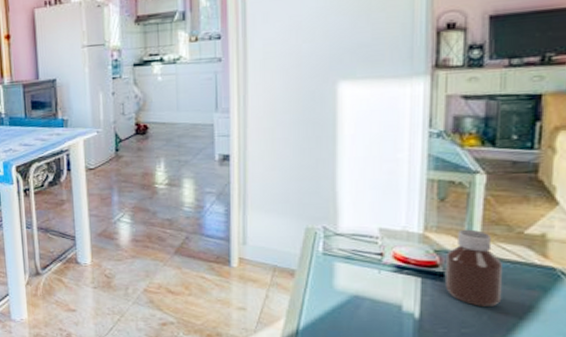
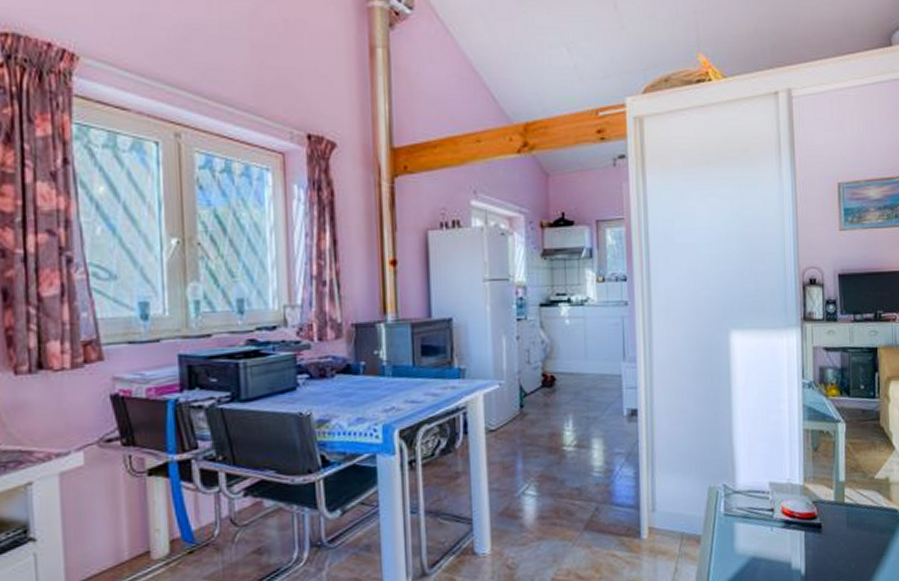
bottle: present [445,229,502,306] -> none [822,477,863,555]

